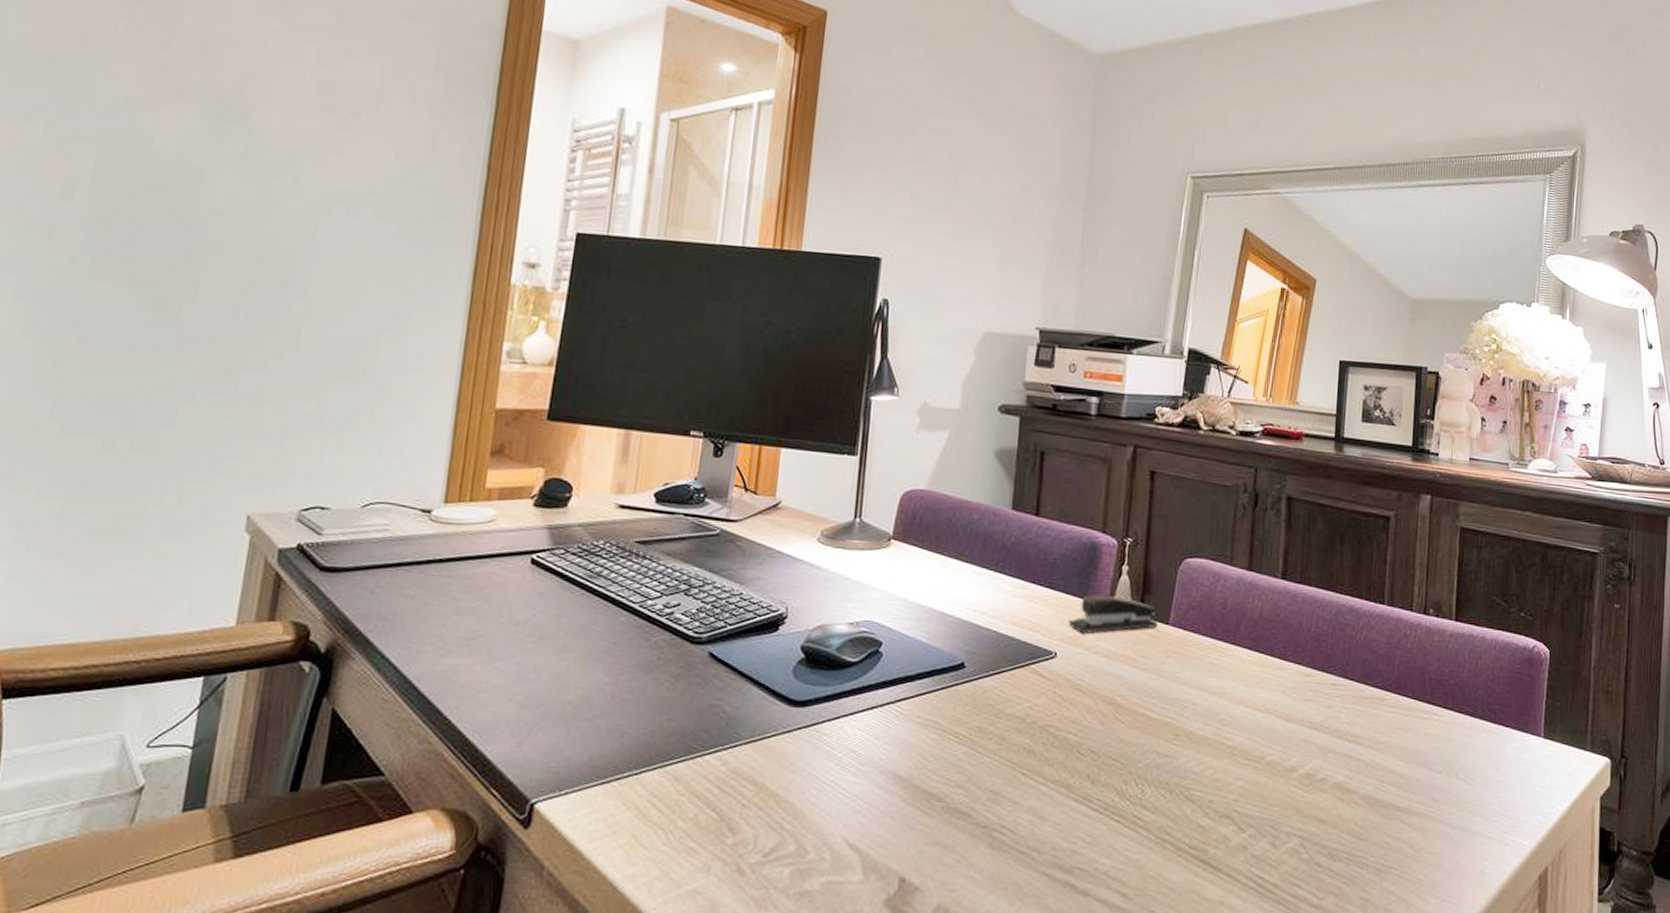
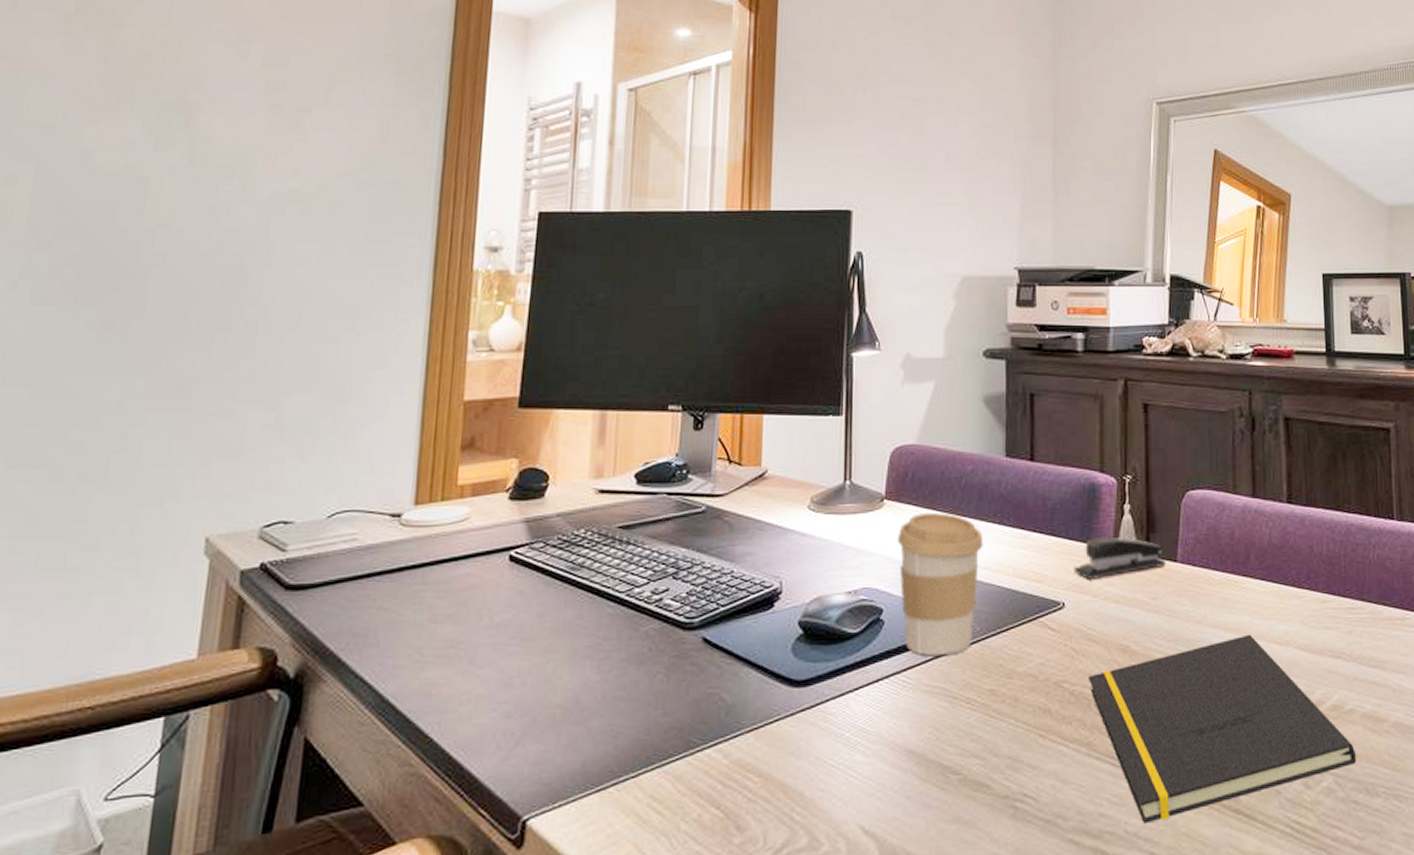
coffee cup: none [900,556,984,691] -> present [897,513,984,655]
notepad: none [1072,699,1324,864] -> present [1087,634,1357,824]

